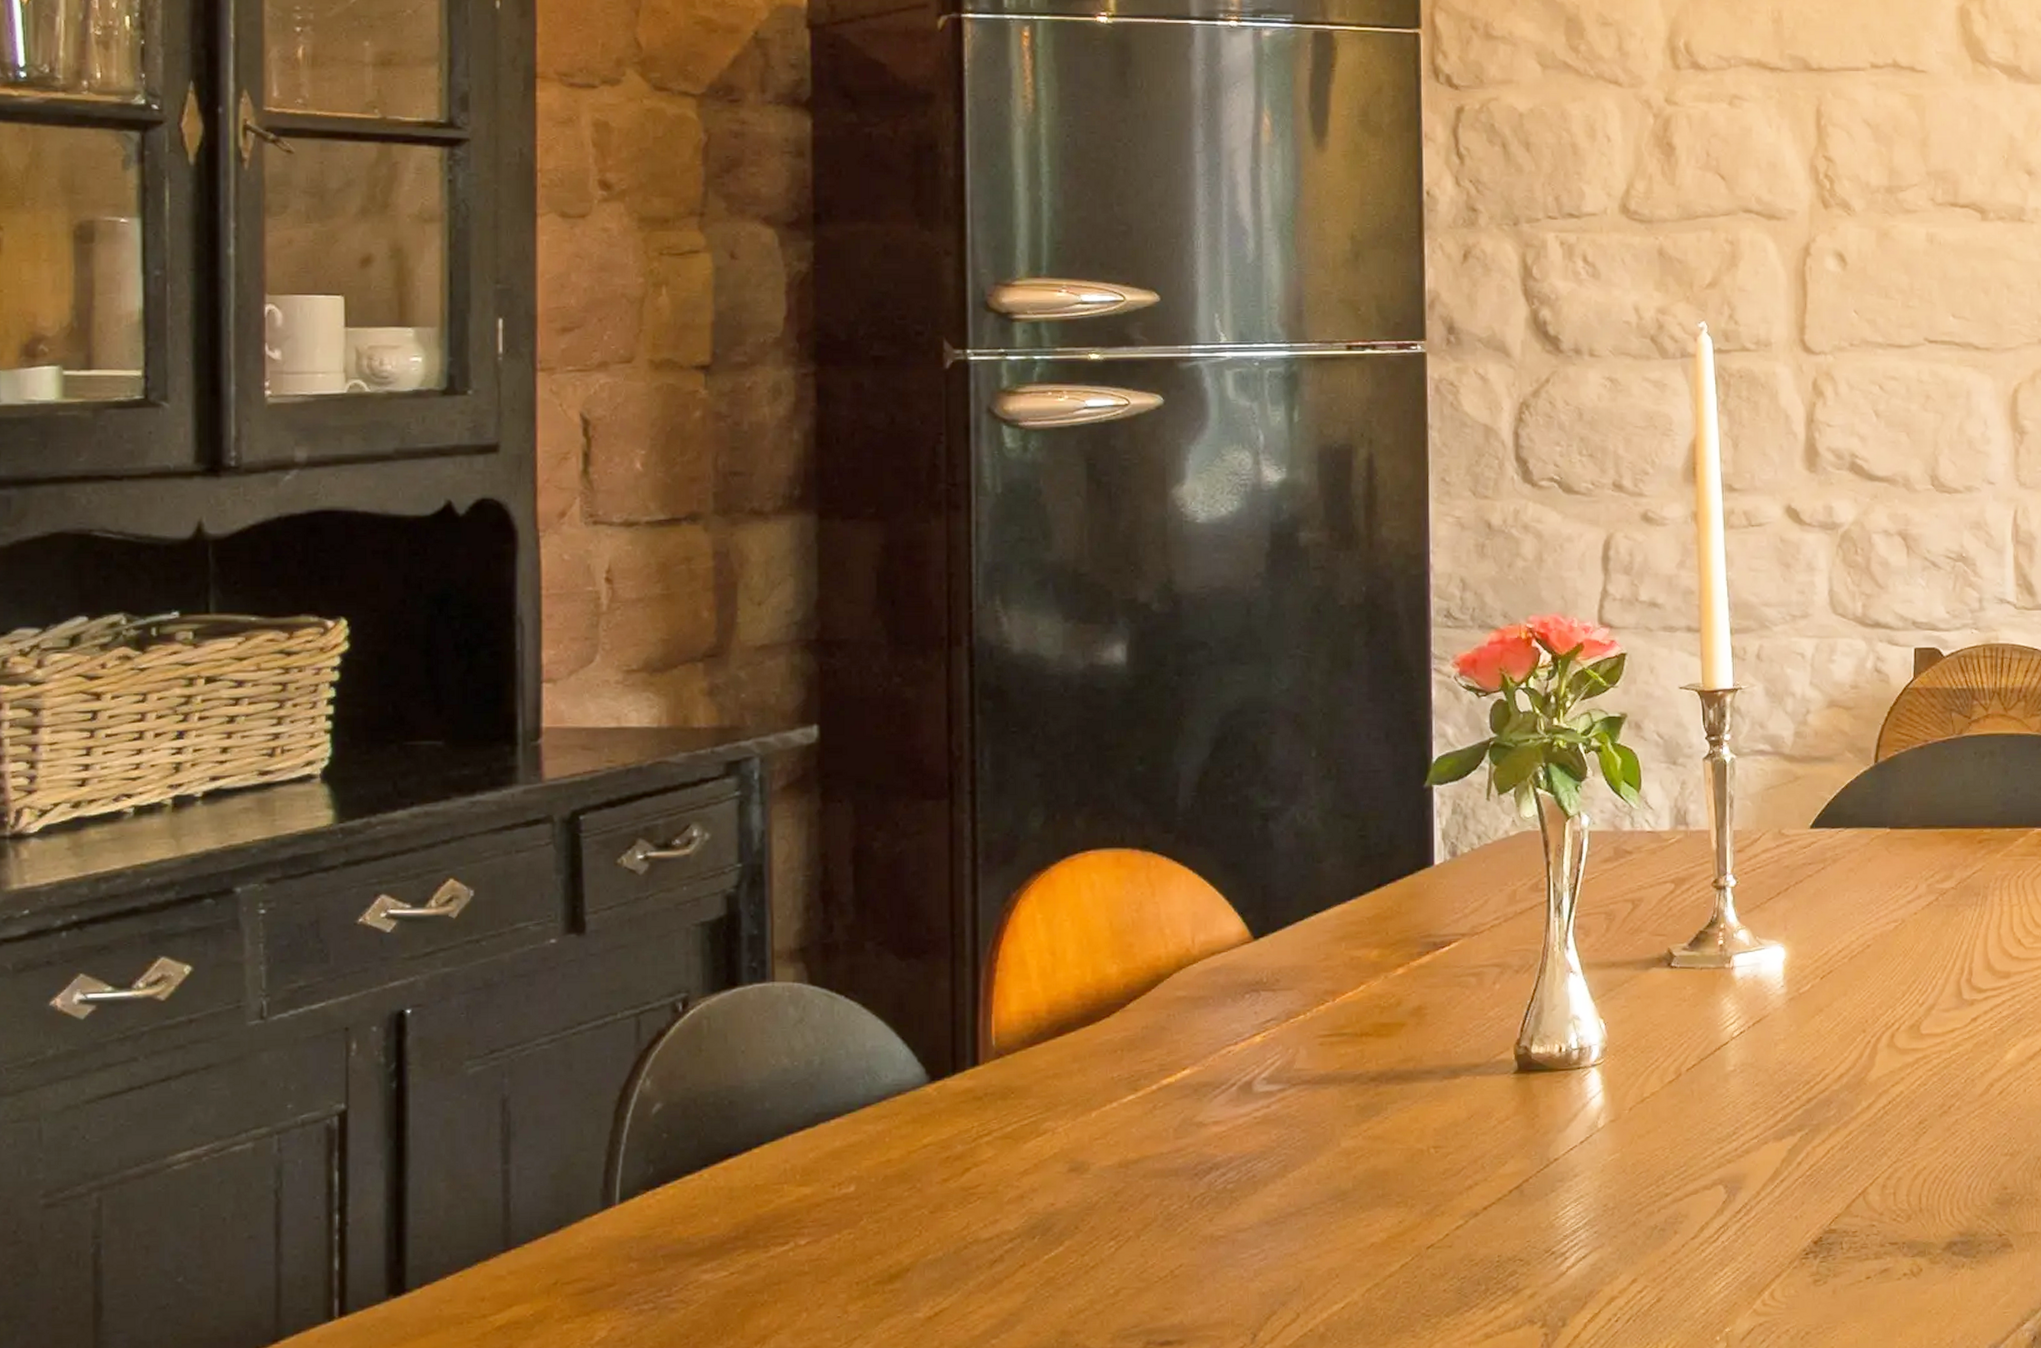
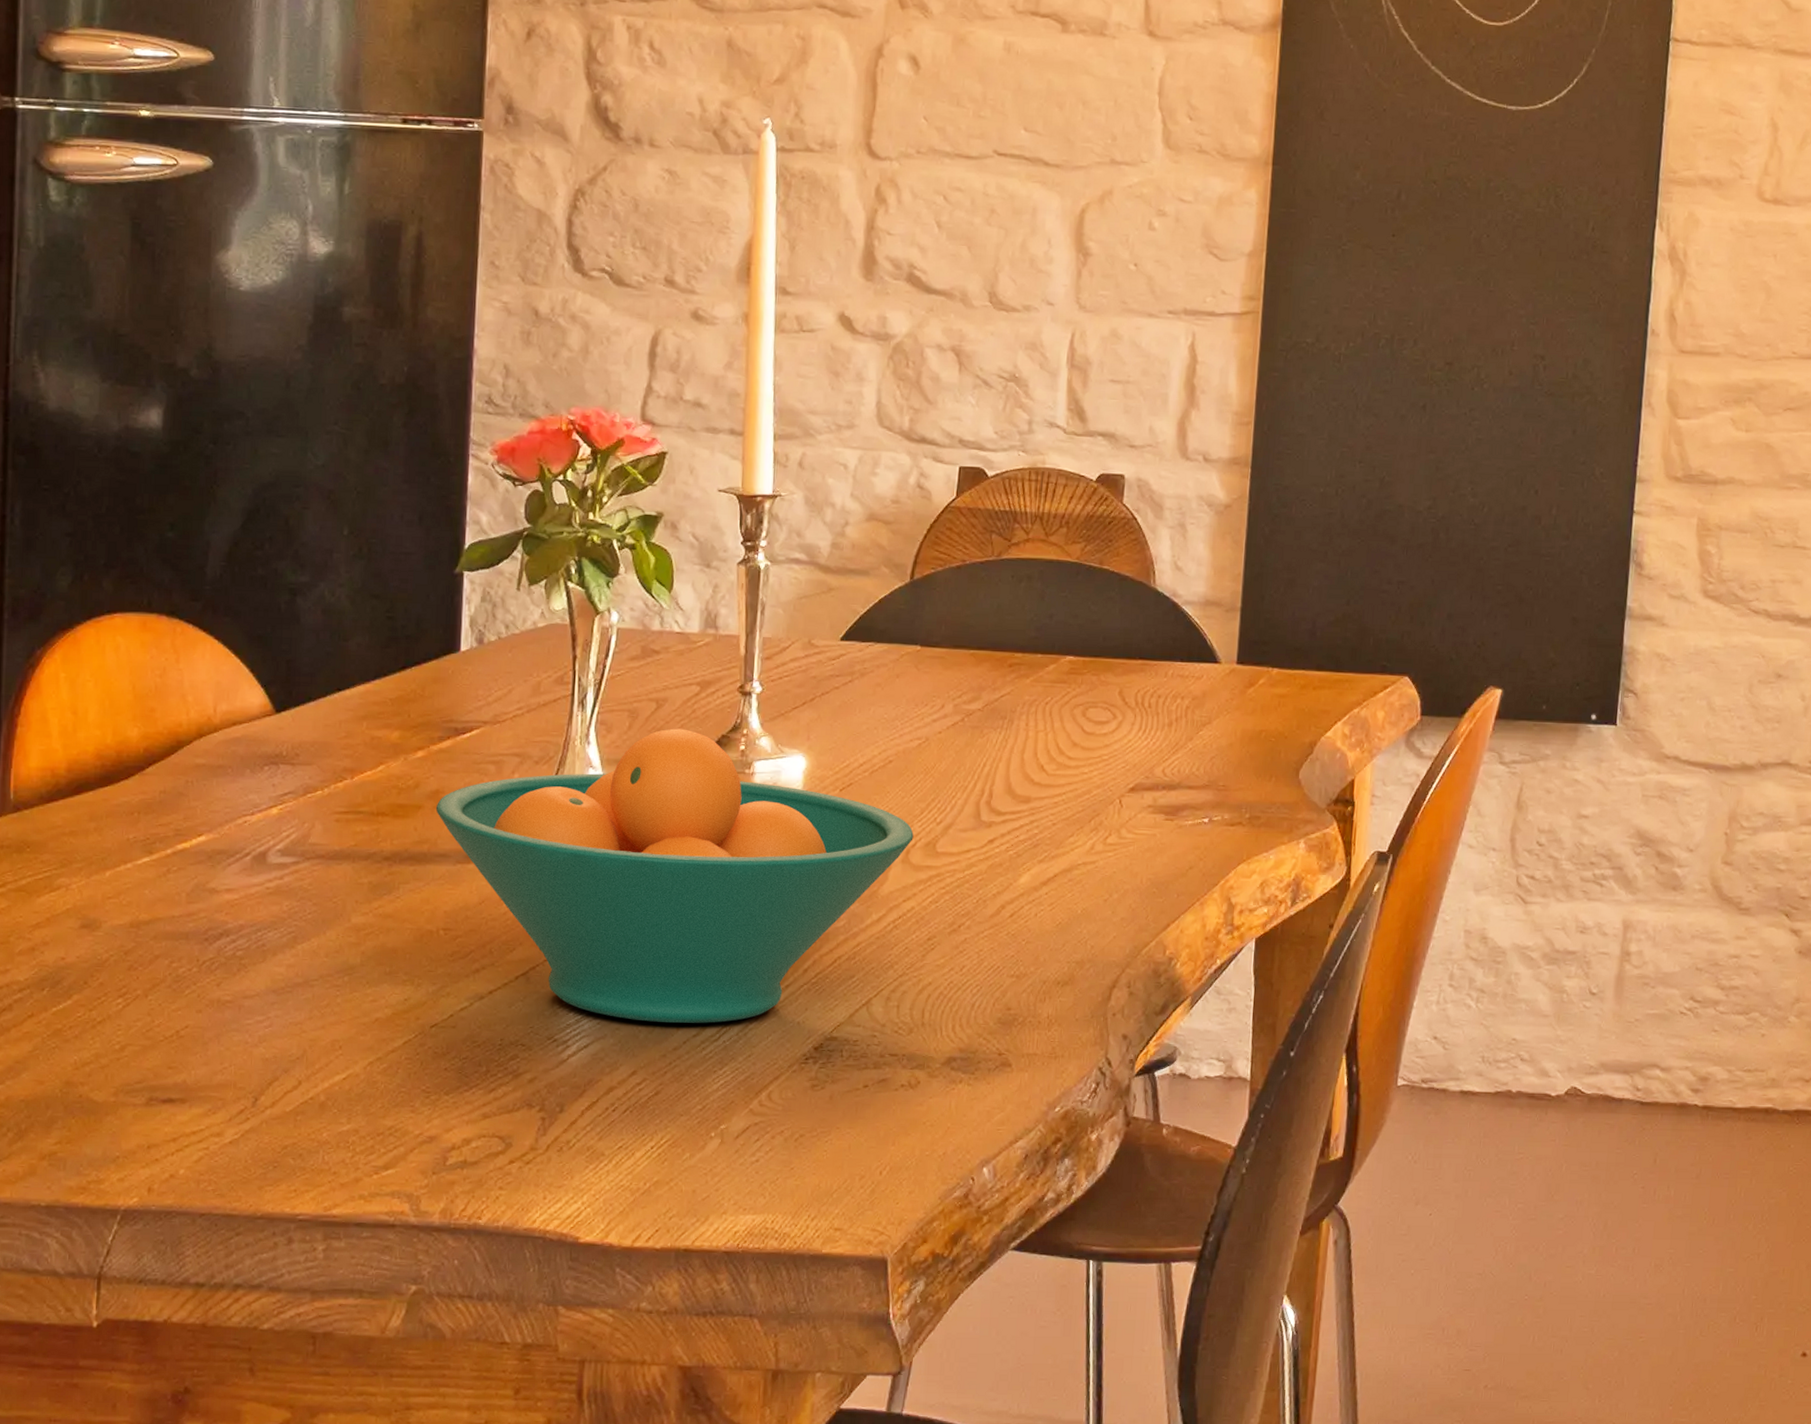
fruit bowl: none [1419,927,1897,1227] -> present [435,728,914,1023]

